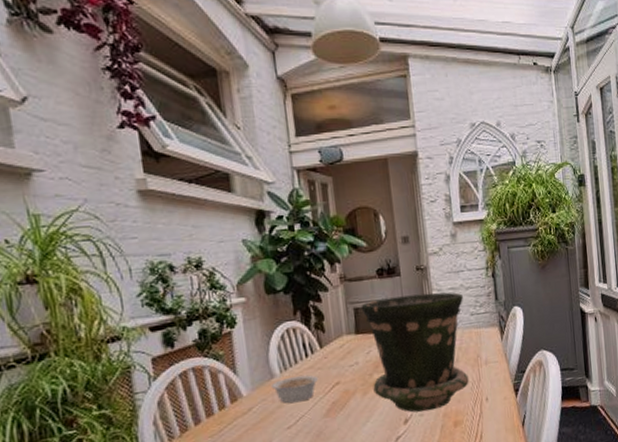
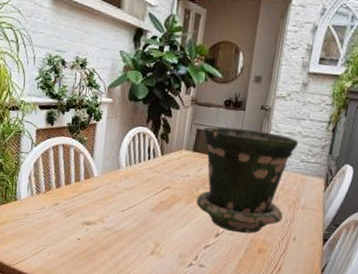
legume: present [270,375,319,404] -> none [116,171,155,194]

